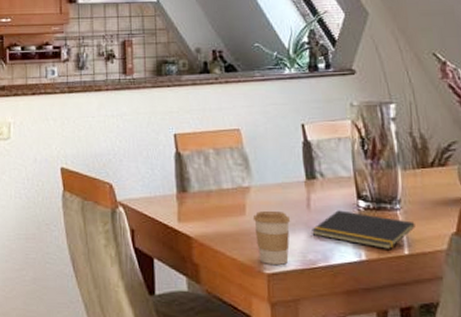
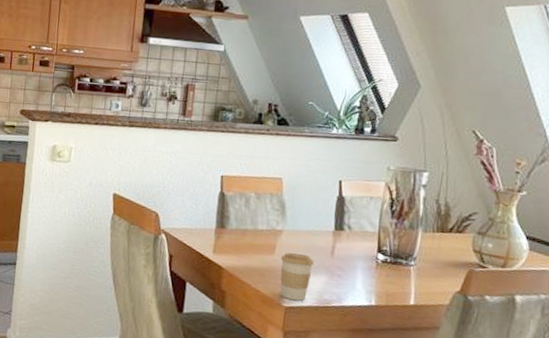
notepad: present [312,210,415,251] -> none [331,260,425,300]

